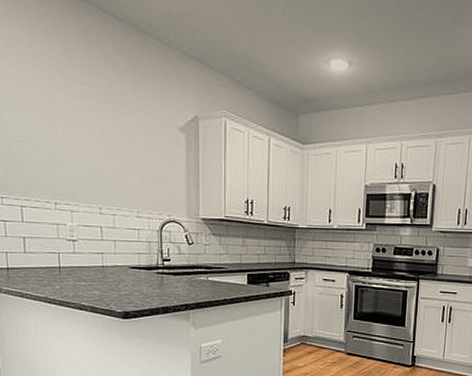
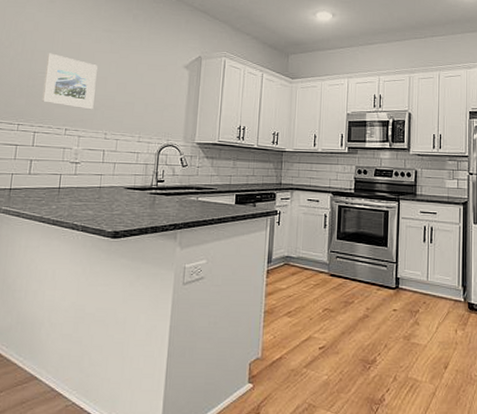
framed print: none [19,111,82,181] -> present [41,53,97,110]

